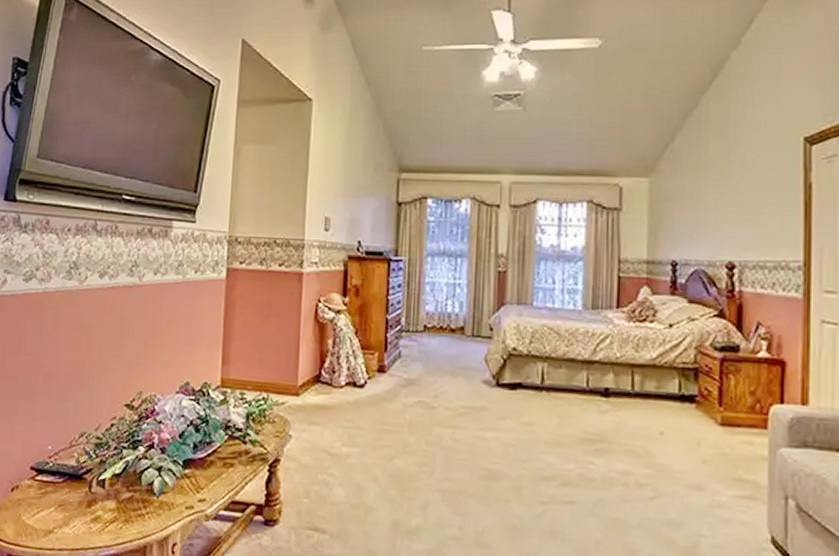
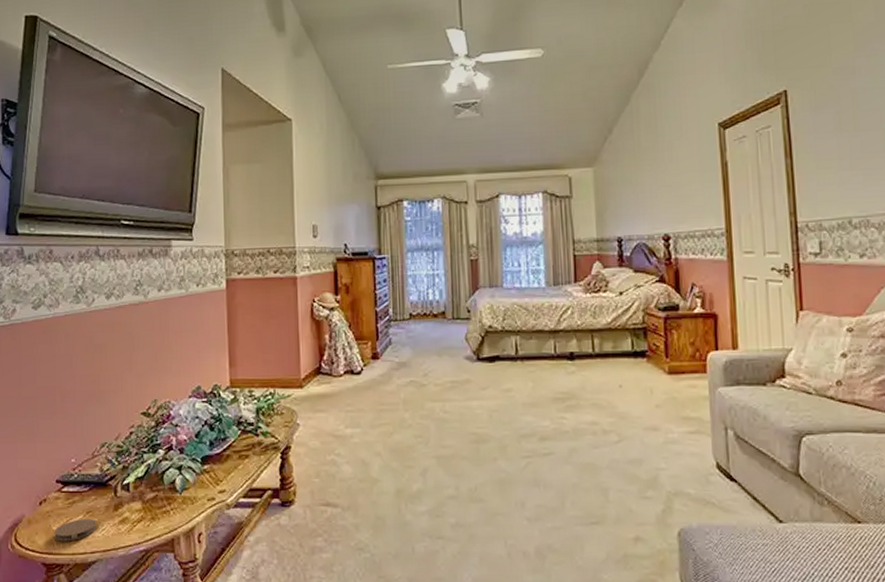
coaster: none [23,511,68,535] -> present [54,519,96,542]

